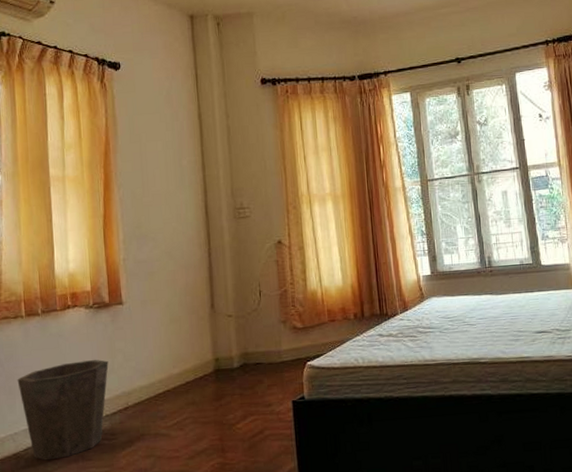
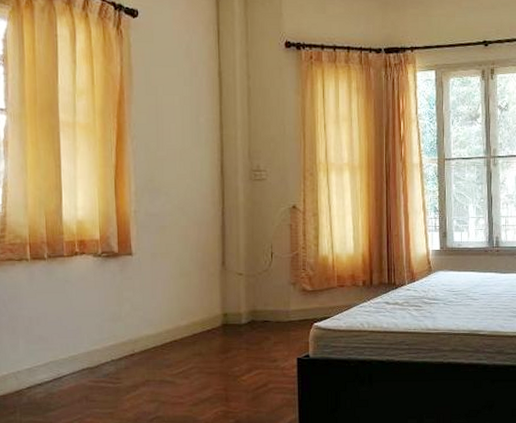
waste bin: present [17,359,109,461] -> none [21,306,116,399]

